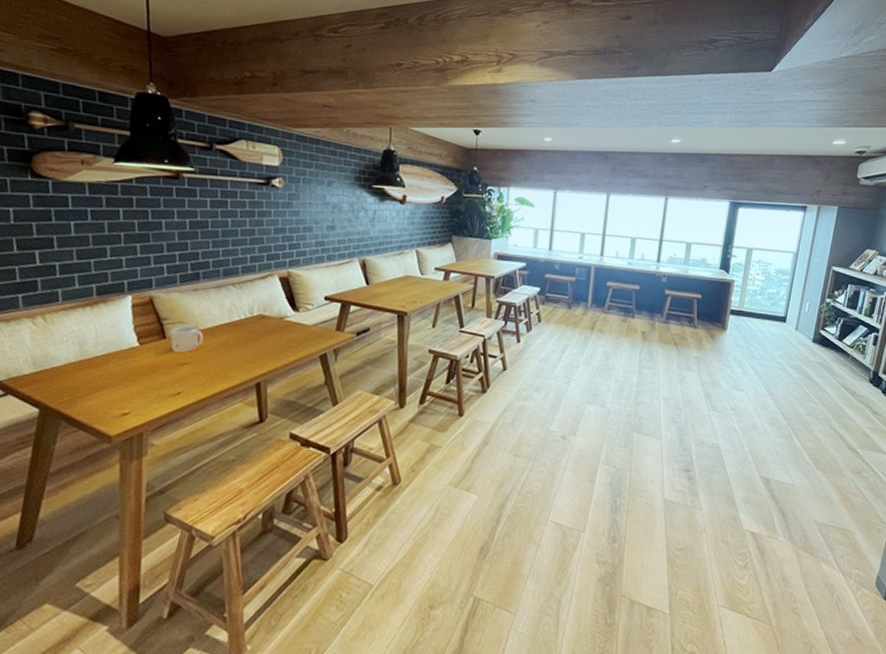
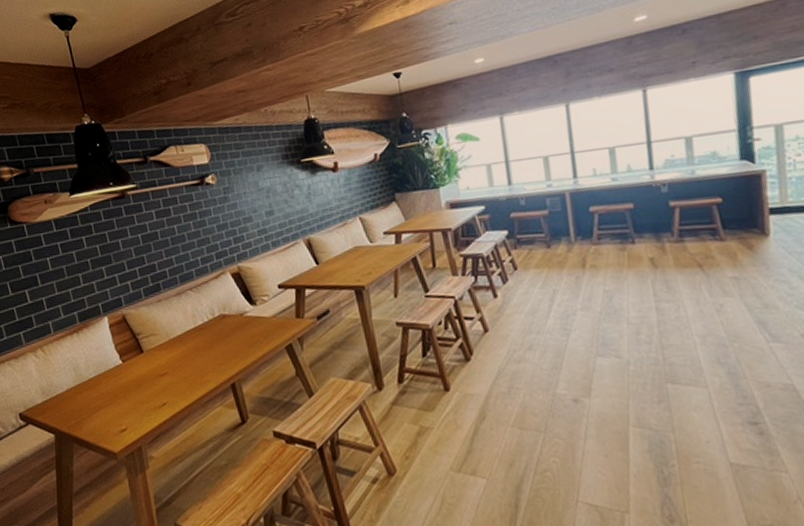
mug: present [169,325,204,354] -> none [144,336,176,365]

